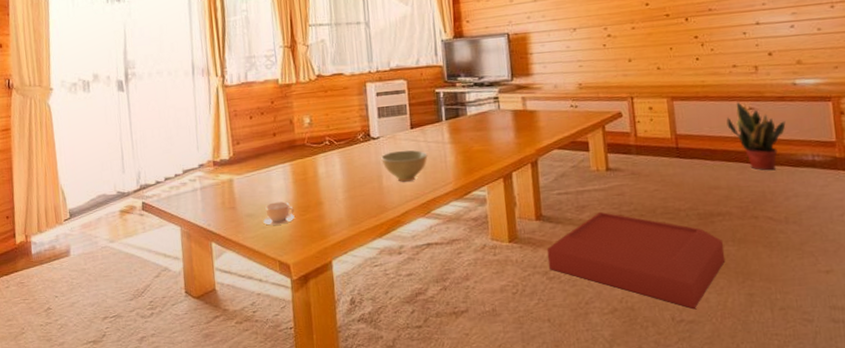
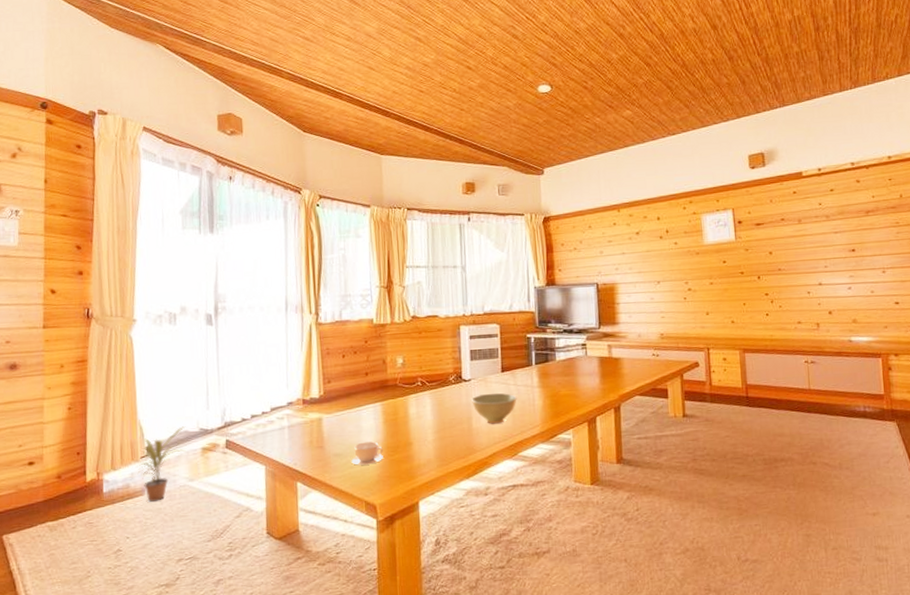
potted plant: none [62,190,106,262] -> present [137,426,187,502]
seat cushion: present [546,212,726,310] -> none [626,456,787,550]
potted plant: present [726,101,786,171] -> none [791,354,842,420]

